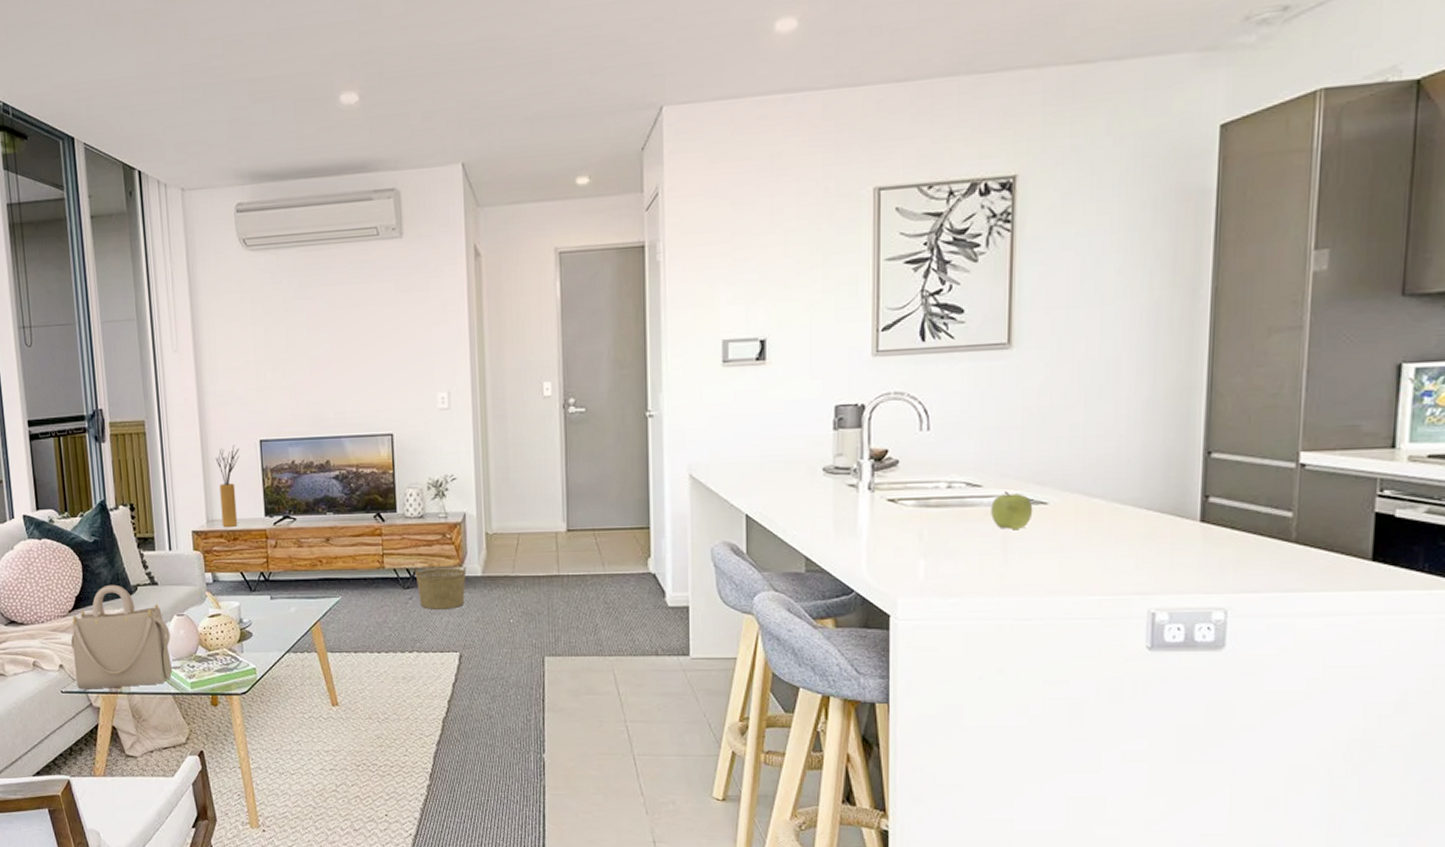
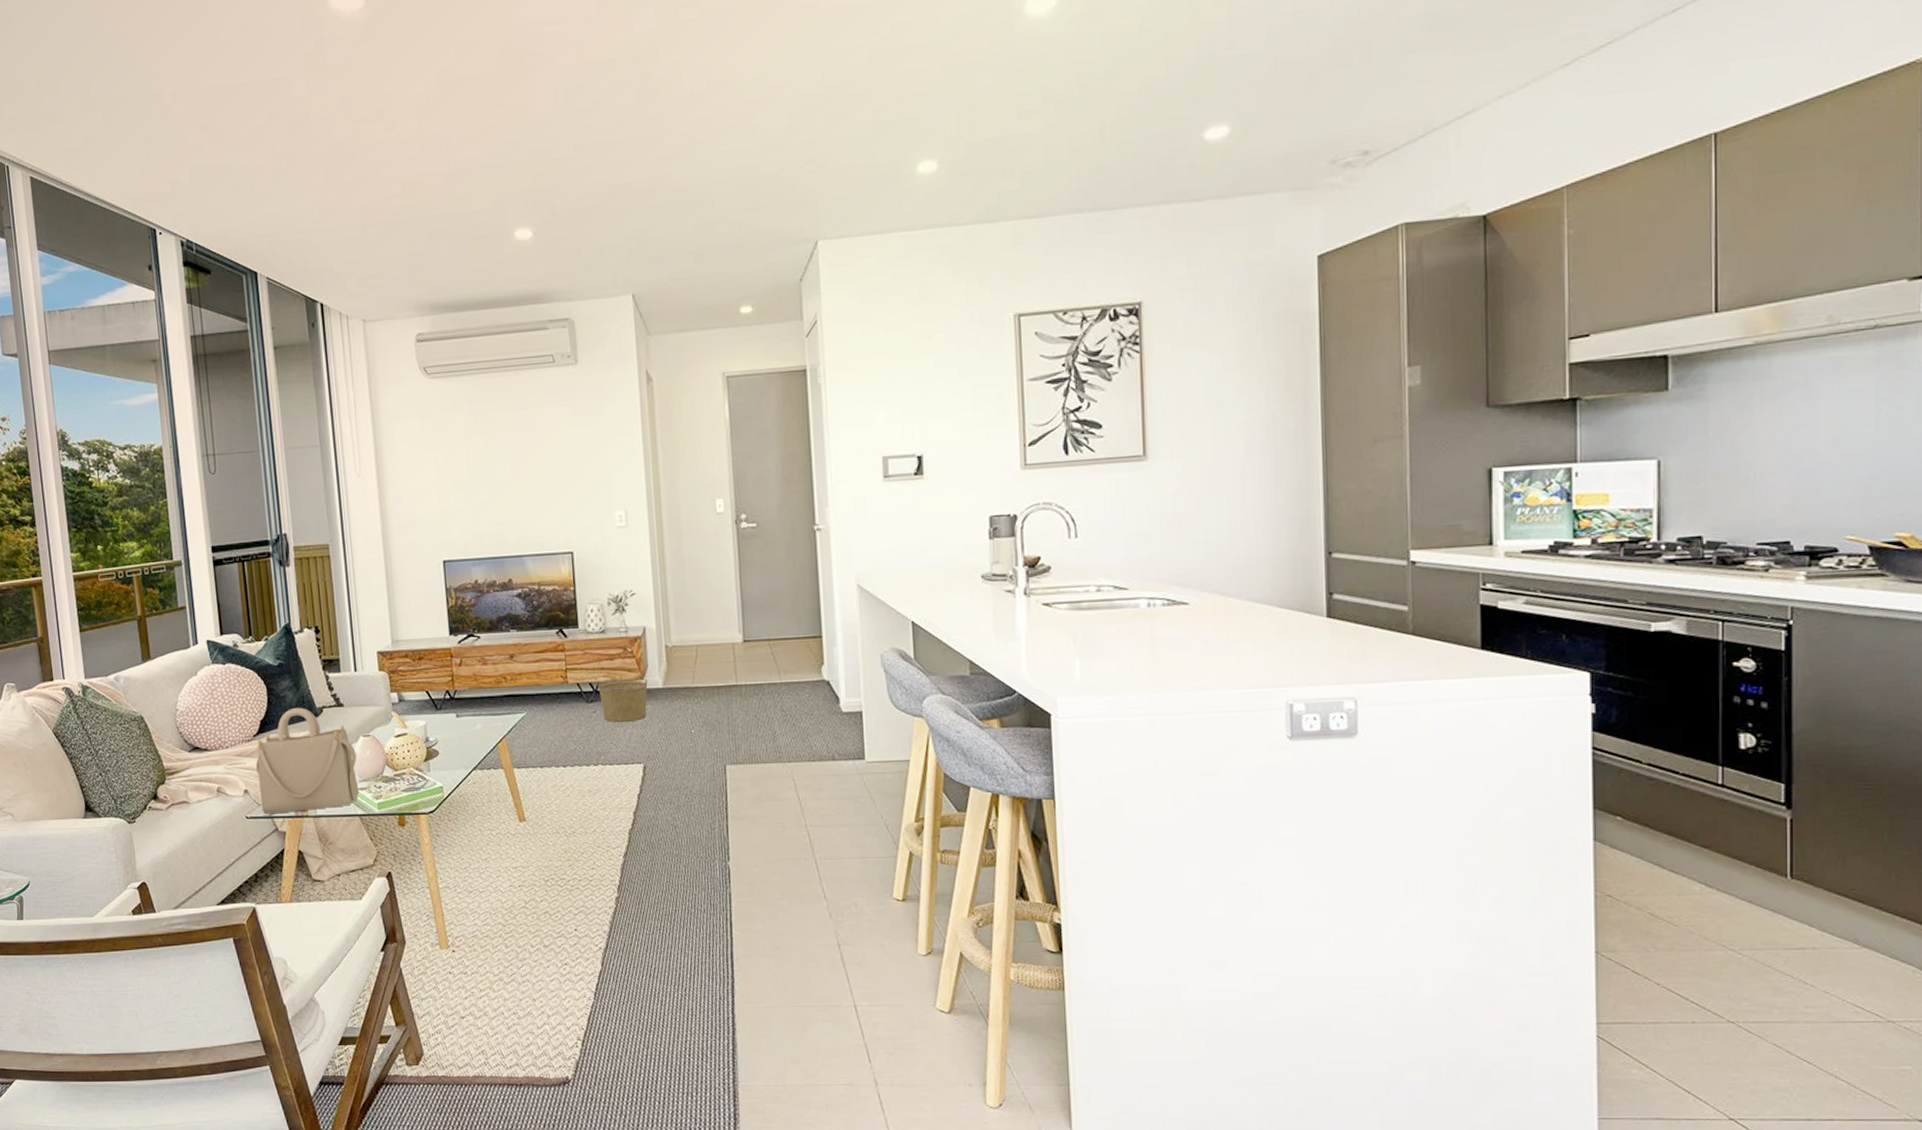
vase: present [215,445,240,528] -> none [399,566,424,648]
fruit: present [991,491,1033,529] -> none [1137,593,1176,629]

